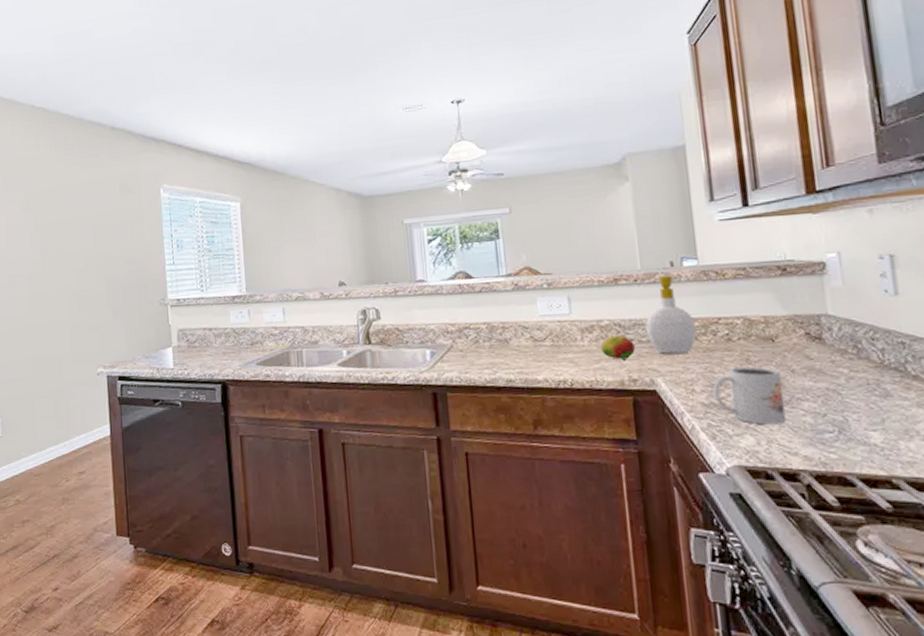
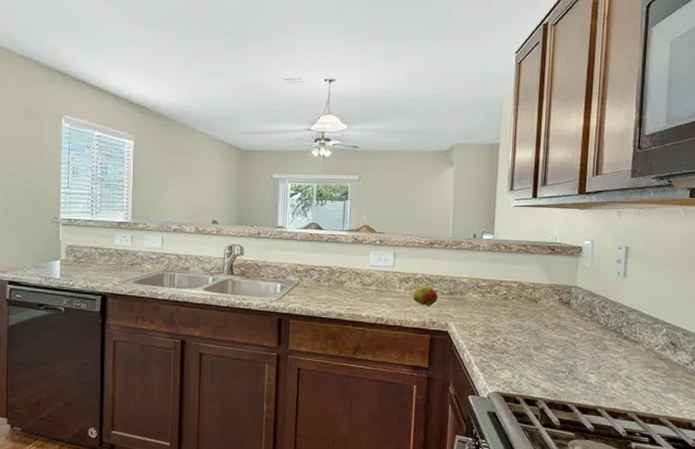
soap bottle: present [645,275,697,355] -> none [447,244,484,306]
mug: present [712,366,787,425] -> none [488,319,538,364]

